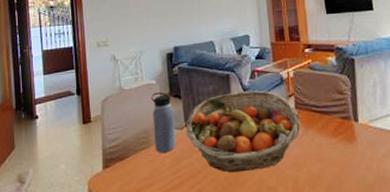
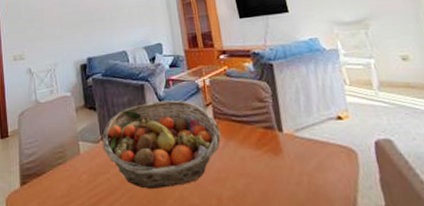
water bottle: present [151,92,176,153] -> none [66,104,93,168]

